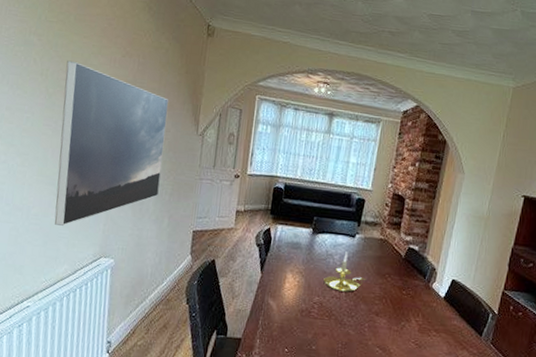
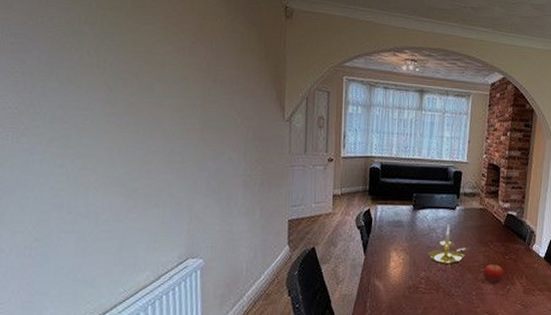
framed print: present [54,60,168,226] -> none [127,50,250,229]
fruit: none [377,297,400,319] -> present [483,263,504,284]

